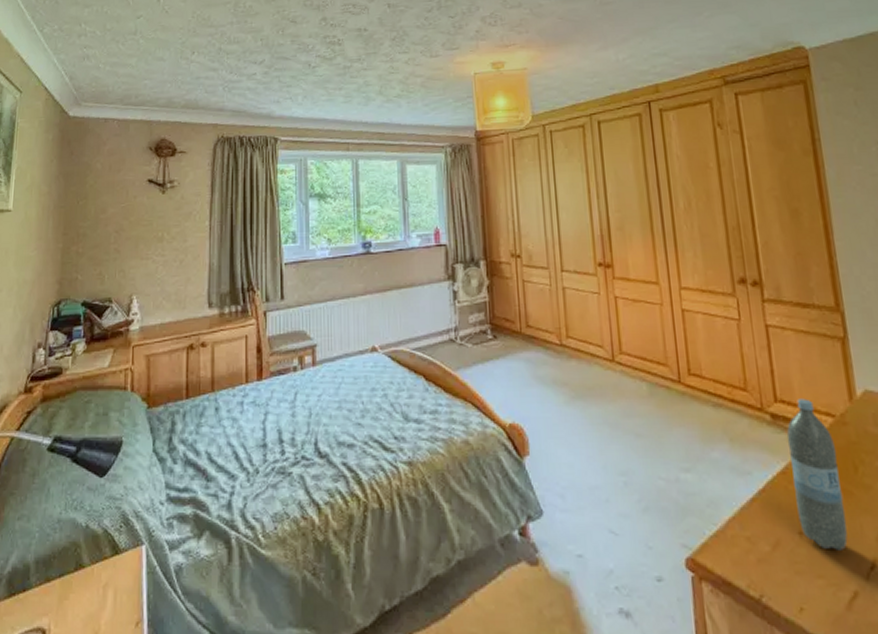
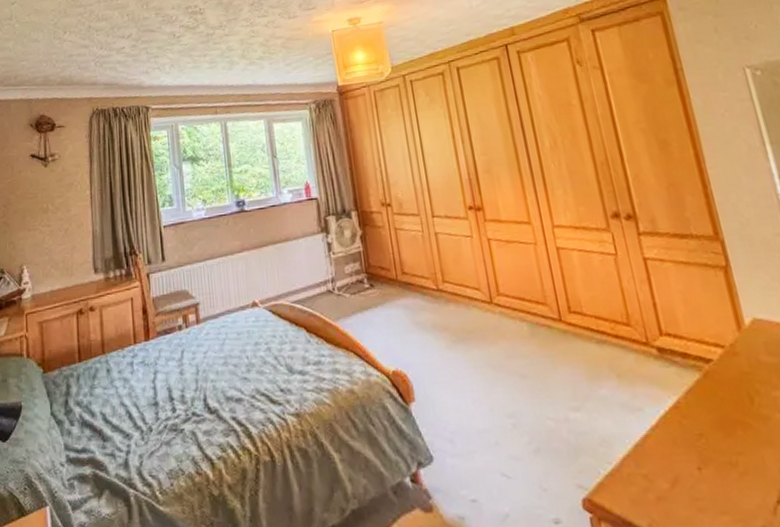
water bottle: present [786,398,848,550] -> none [675,330,750,485]

